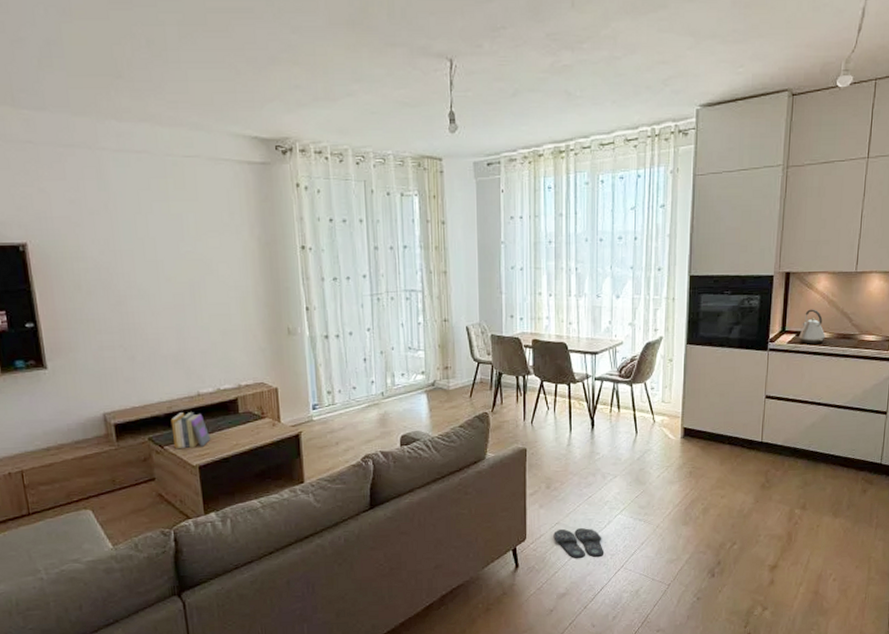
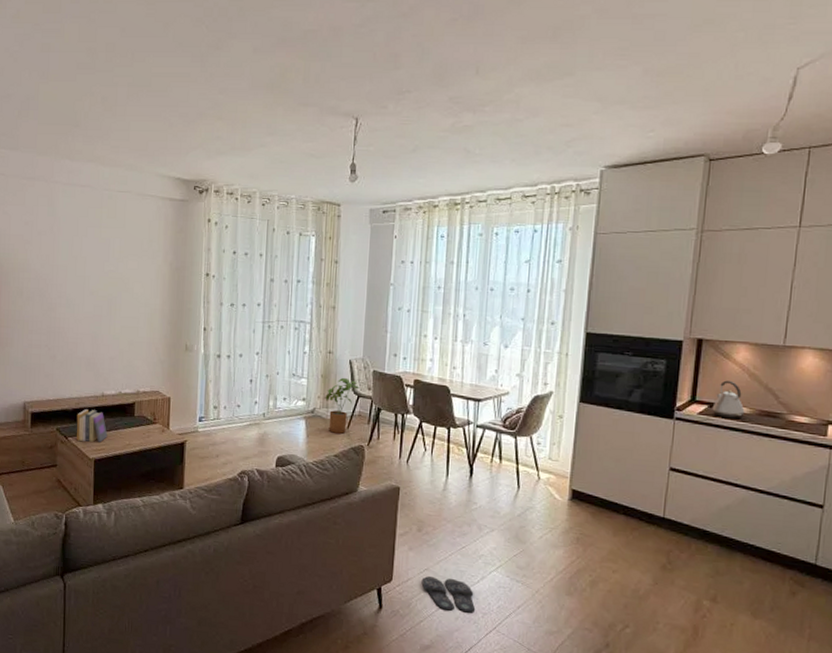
house plant: none [445,345,478,404] -> present [325,377,359,434]

